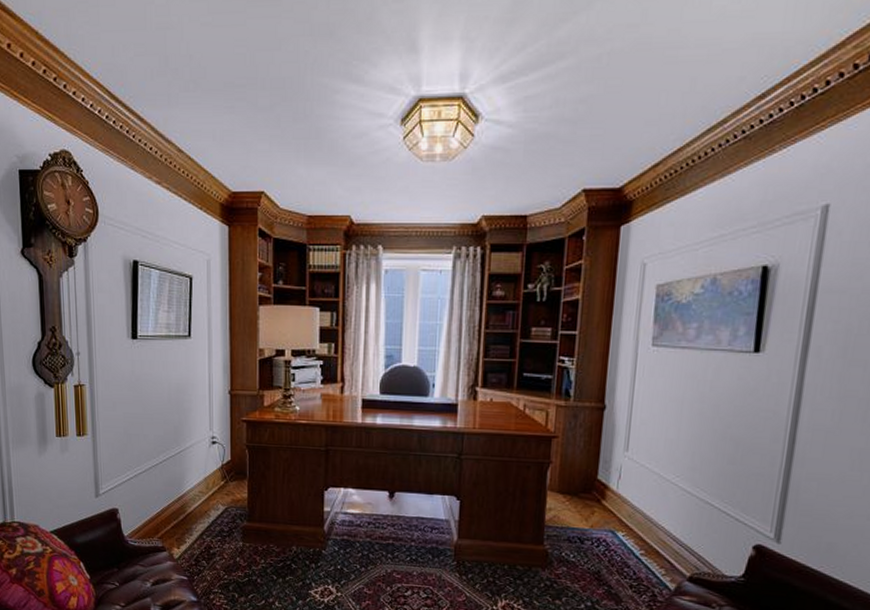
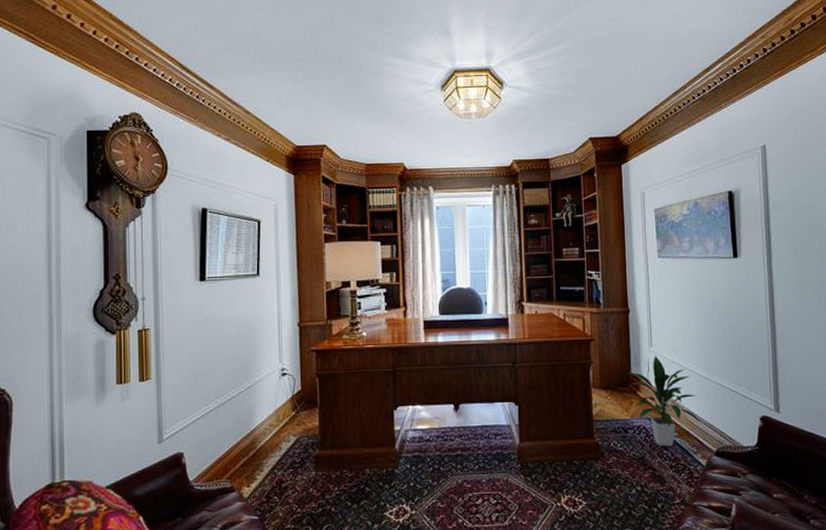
indoor plant: none [593,461,676,565] -> present [627,355,702,447]

